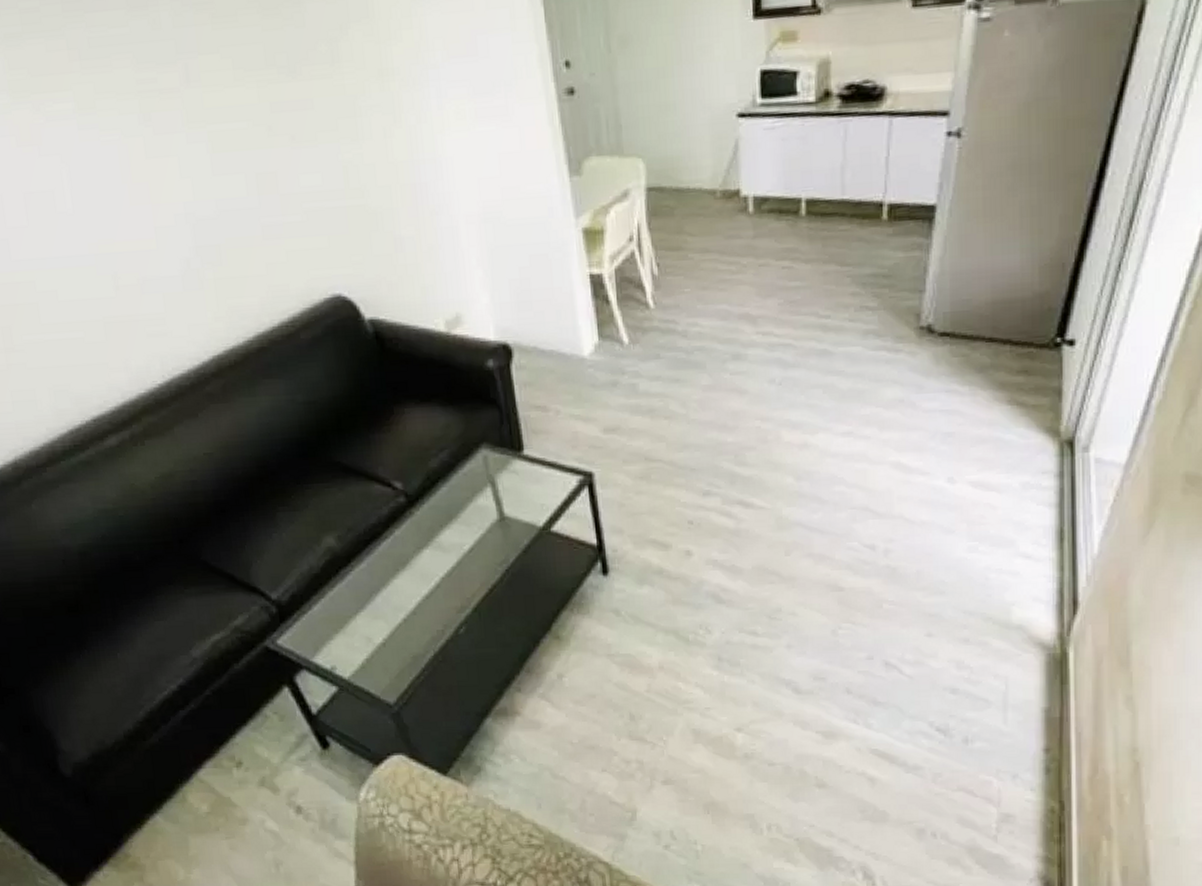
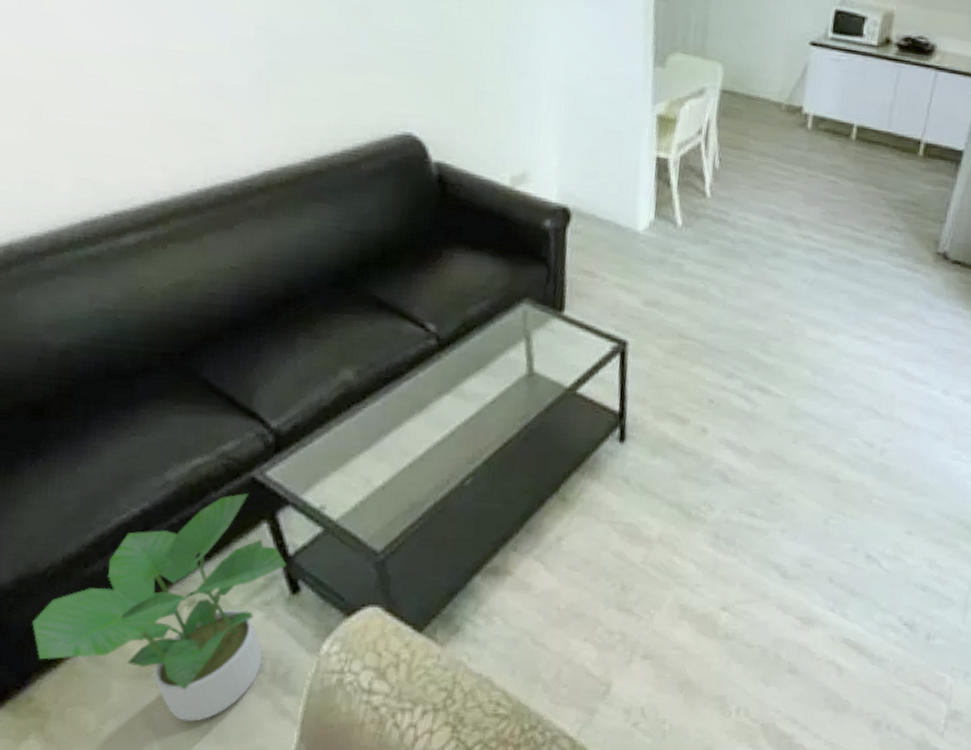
potted plant: none [113,662,313,867] -> present [32,493,287,722]

